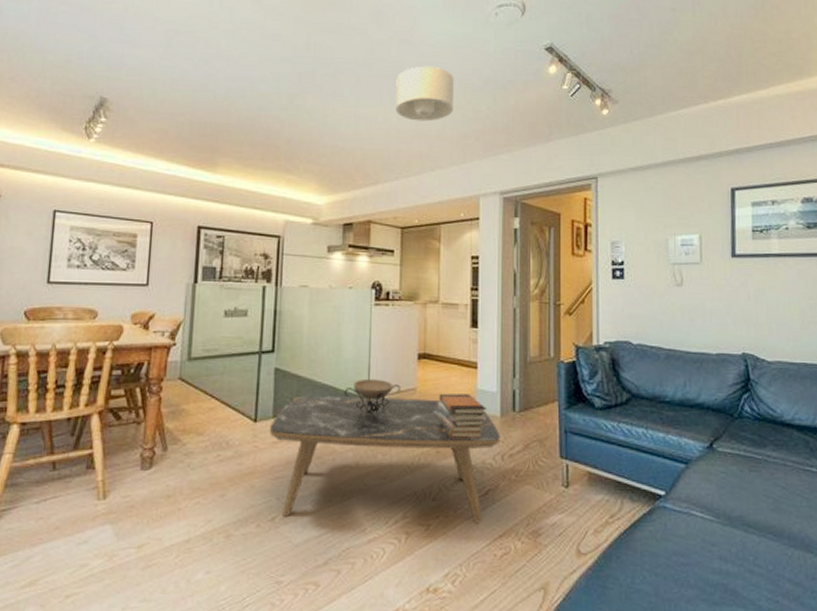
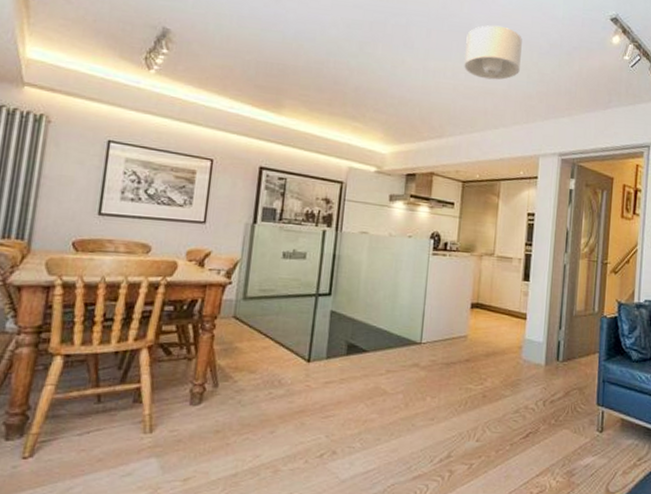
coffee table: present [269,396,501,524] -> none [322,338,544,464]
decorative bowl: present [344,378,401,415] -> none [397,324,453,360]
book stack: present [437,393,487,438] -> none [486,341,533,385]

